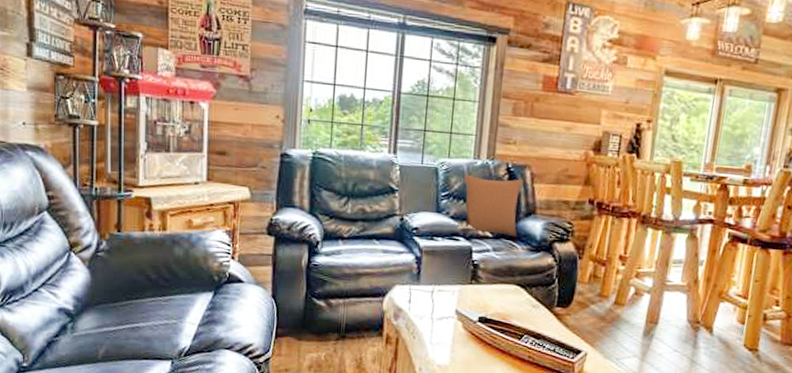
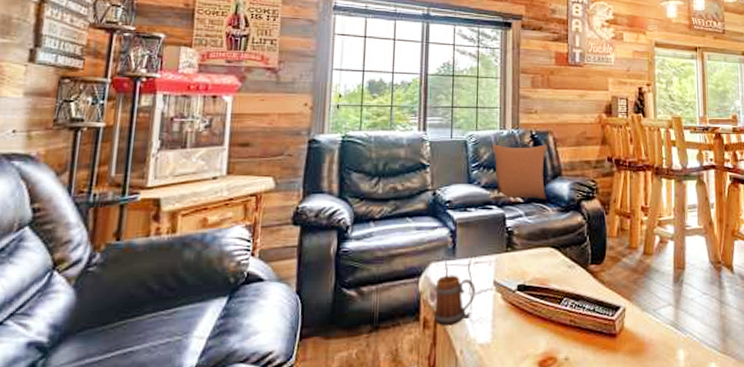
beer mug: none [396,298,437,345] -> present [434,275,476,326]

